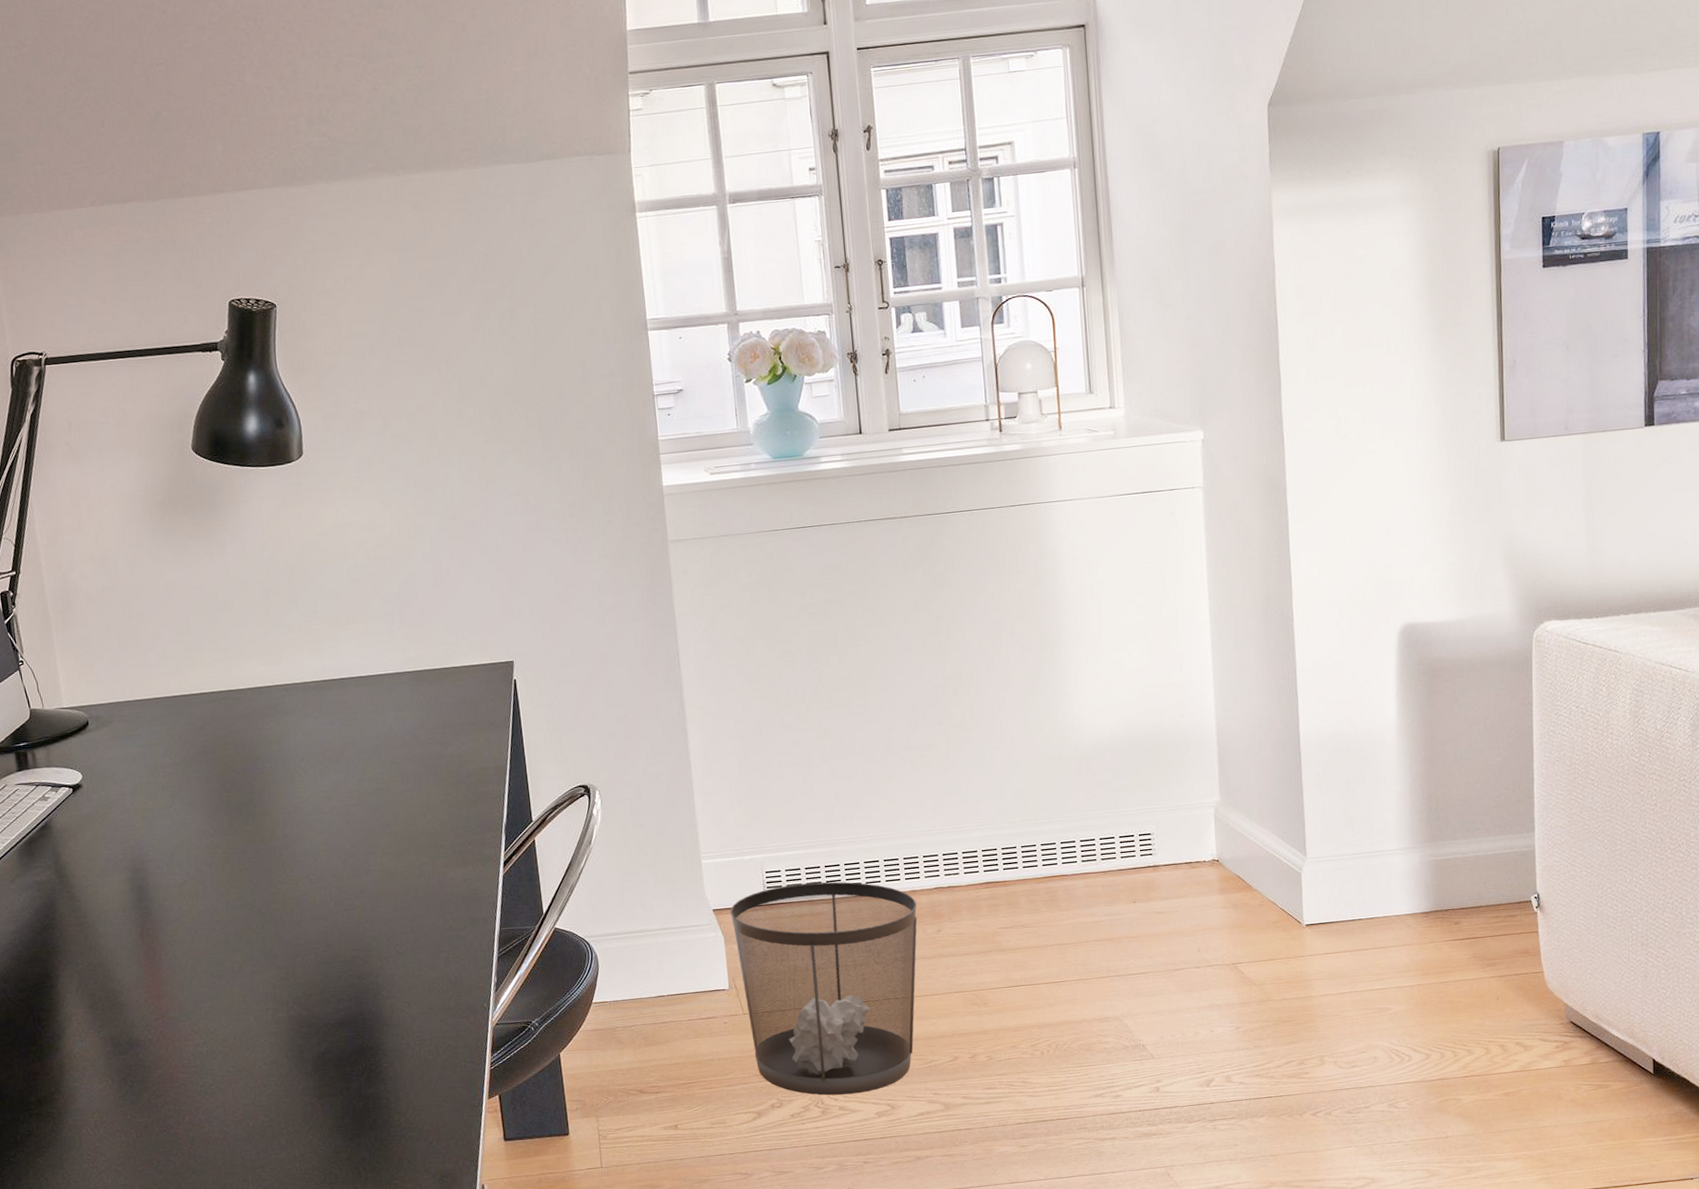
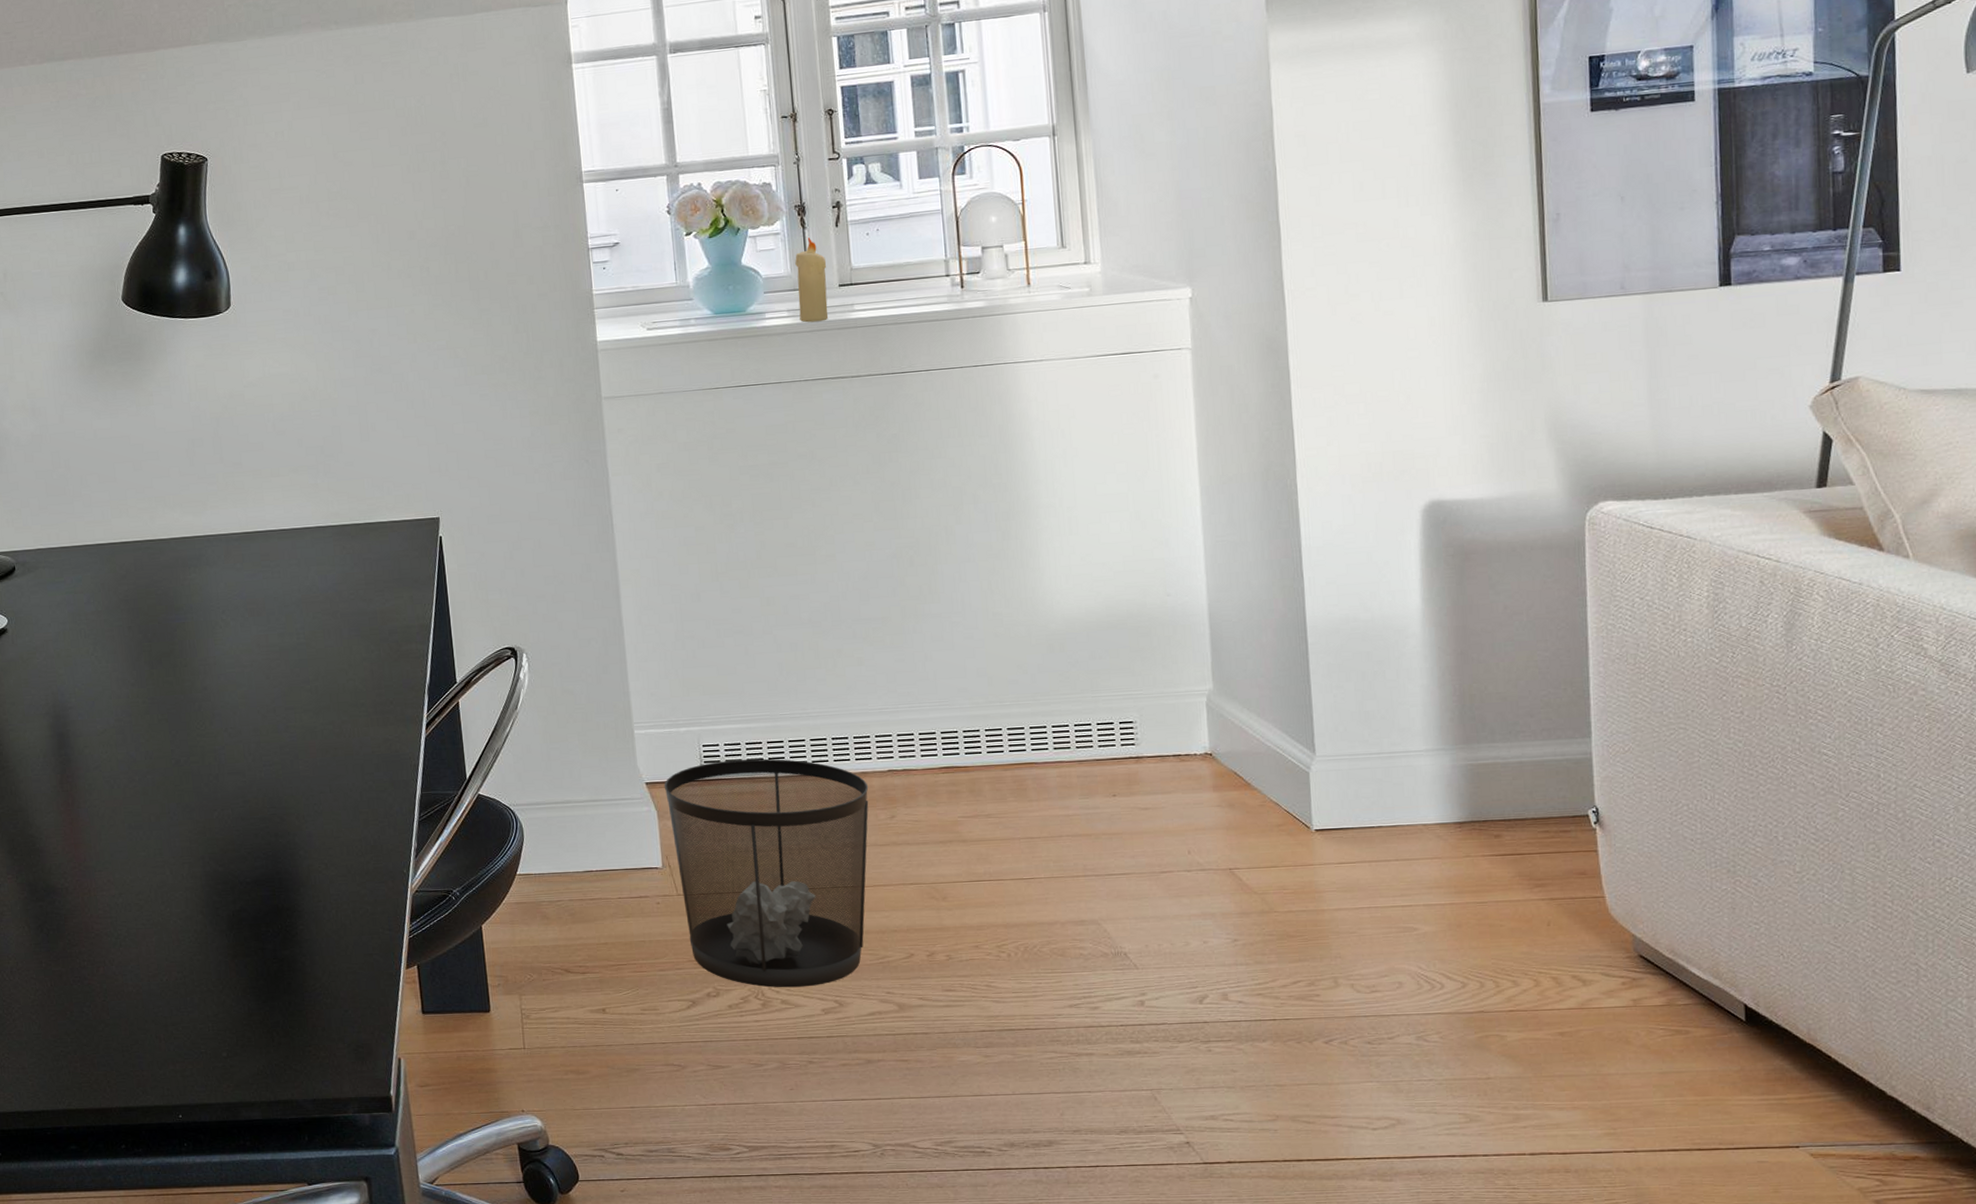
candle: none [848,384,879,466] -> present [795,237,828,323]

